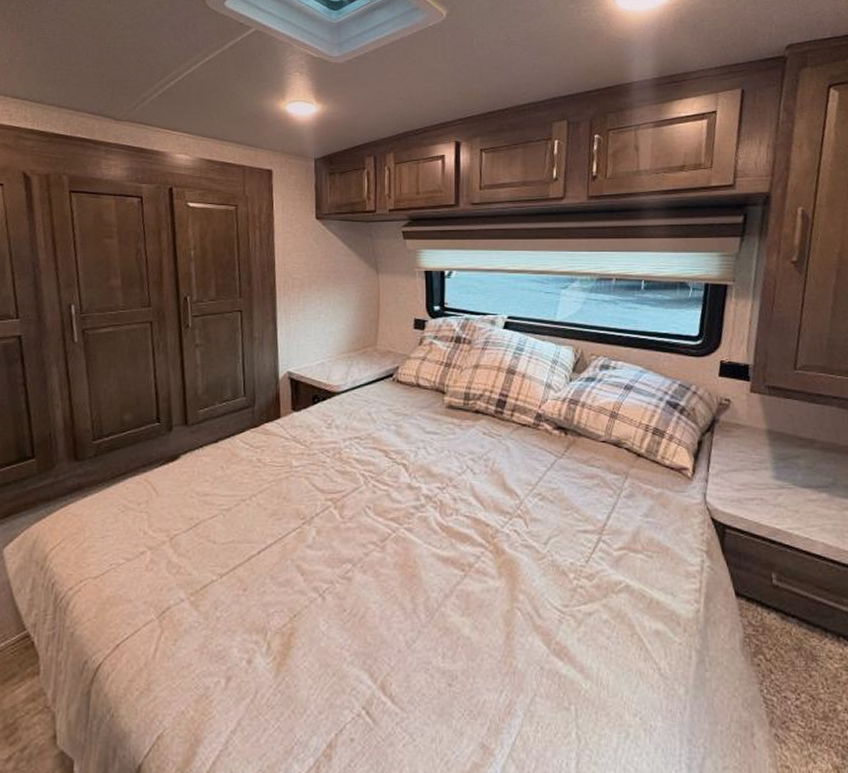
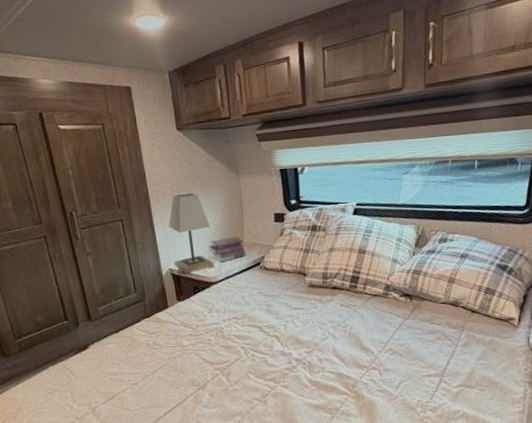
lamp: none [293,287,341,379] -> present [168,193,214,274]
books: none [335,341,378,370] -> present [208,236,246,263]

